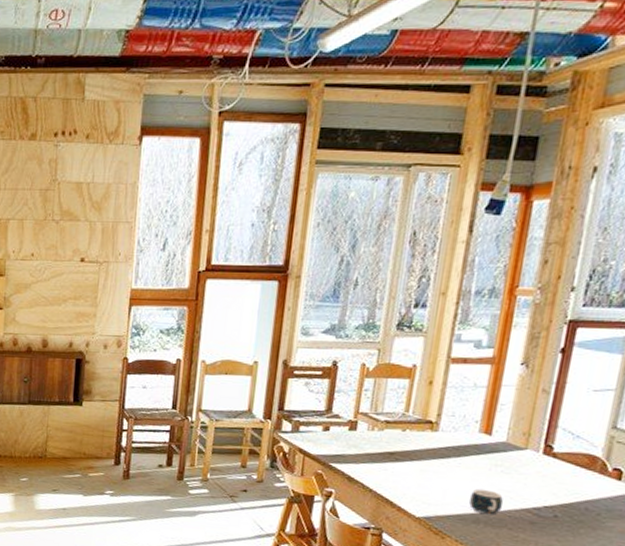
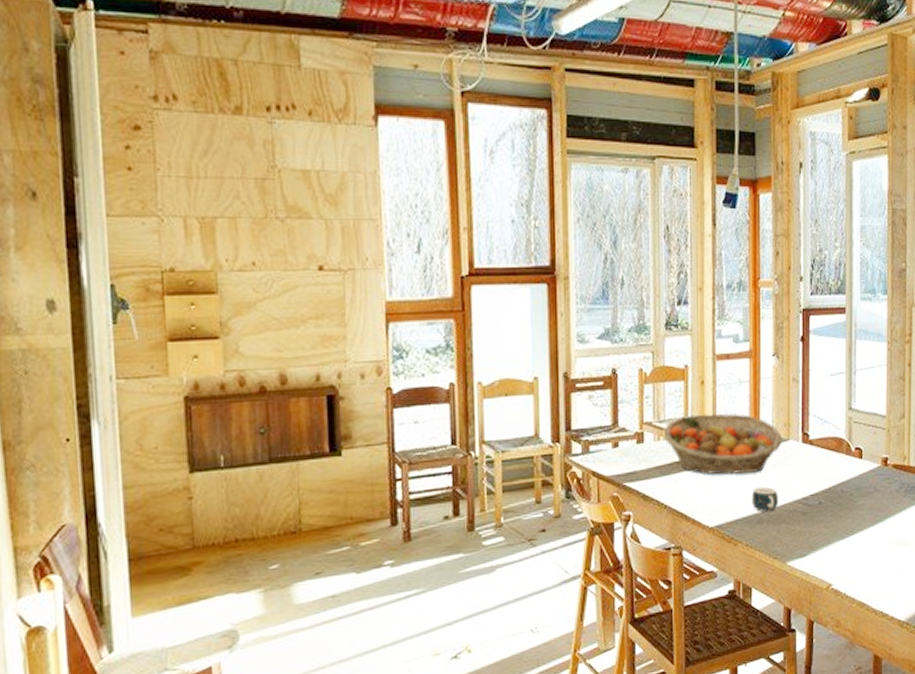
fruit basket: none [379,411,519,475] -> present [664,413,783,475]

